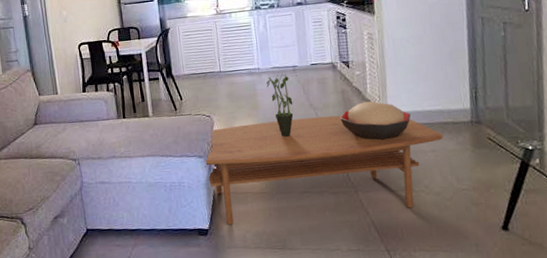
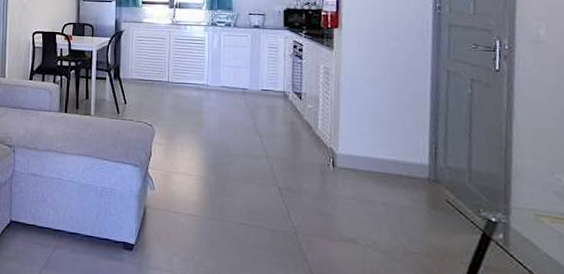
coffee table: present [205,115,443,225] -> none [139,139,396,263]
potted plant: present [266,74,294,138] -> none [213,94,239,162]
decorative bowl: present [340,101,411,141] -> none [286,138,363,183]

